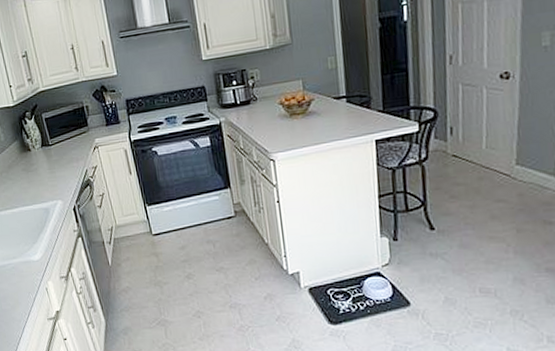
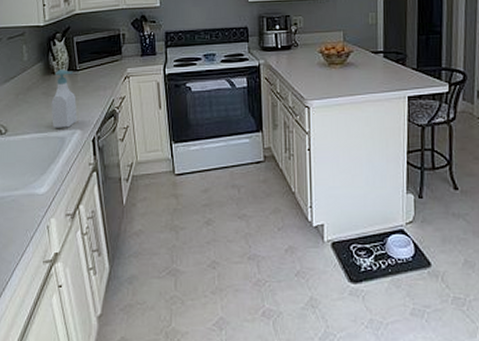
soap bottle: none [31,146,57,201] -> present [51,70,77,128]

